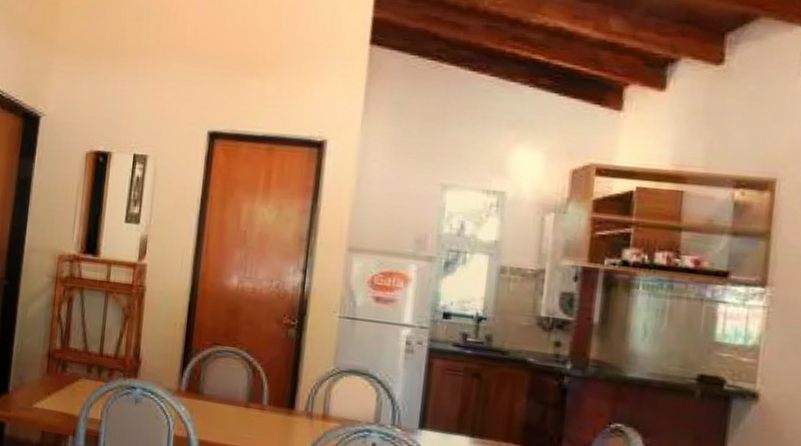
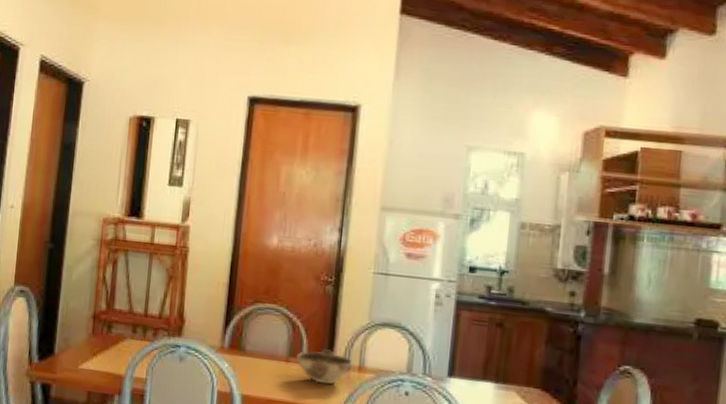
bowl: none [256,395,318,433] -> present [296,349,354,385]

